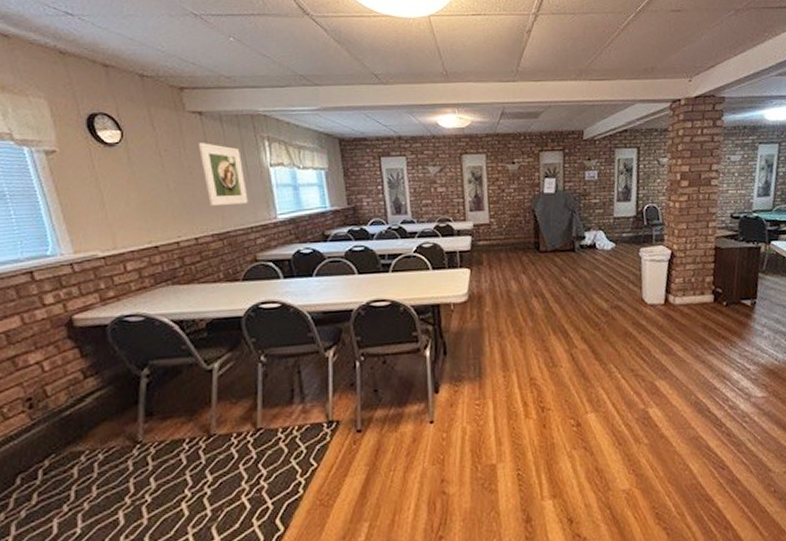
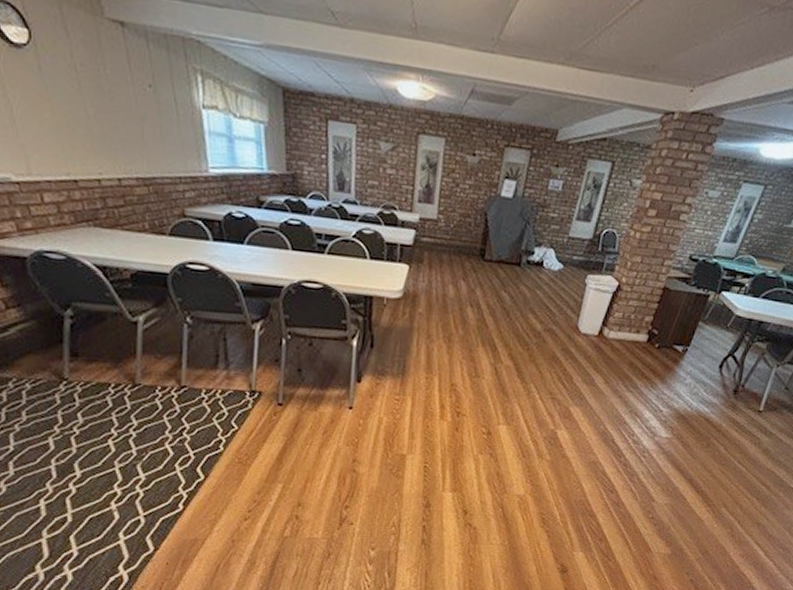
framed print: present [198,143,248,207] -> none [120,63,177,148]

